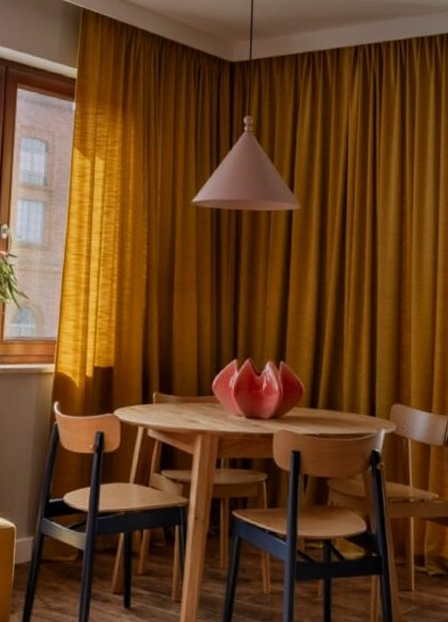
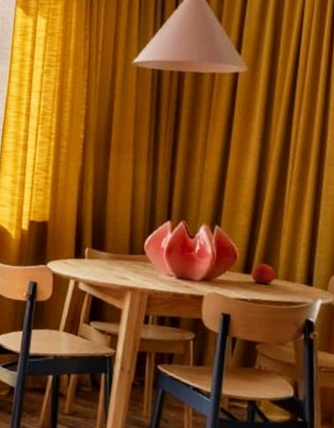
apple: none [318,397,341,418] -> present [251,263,276,285]

